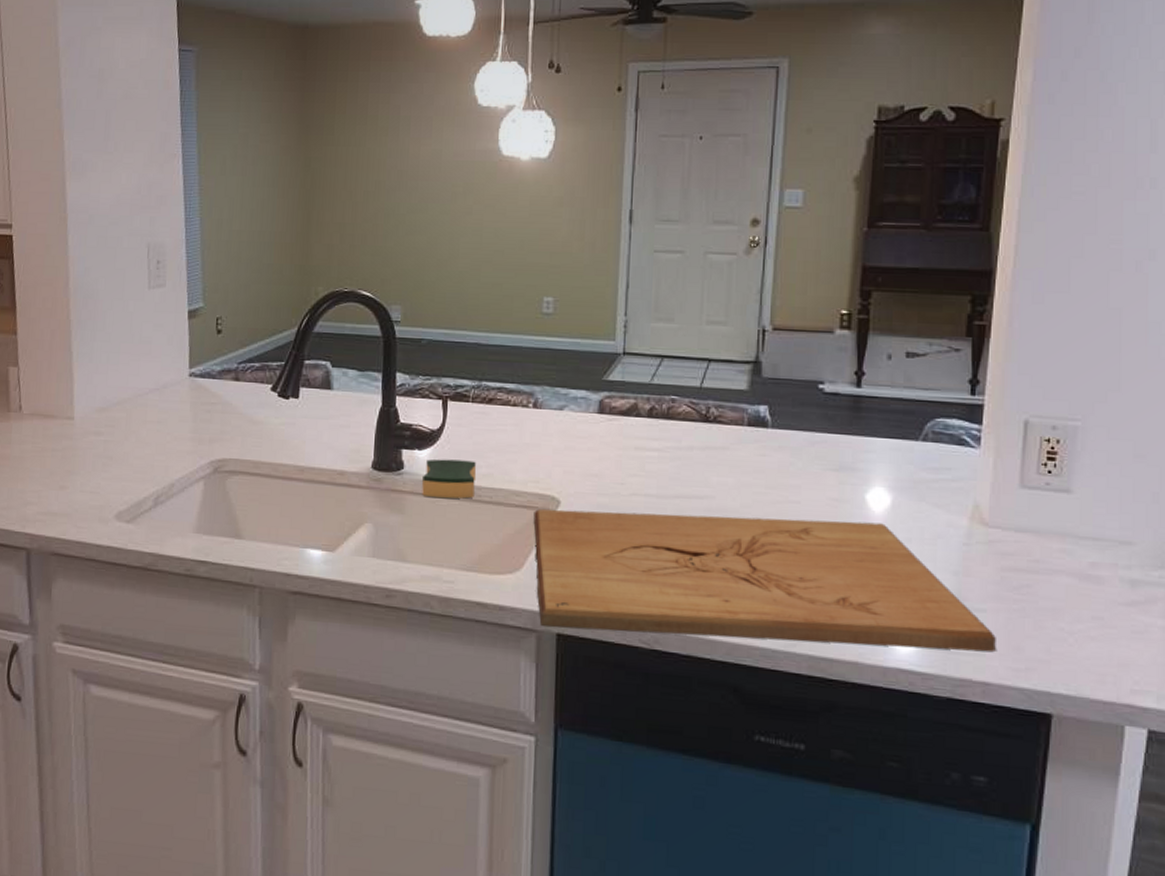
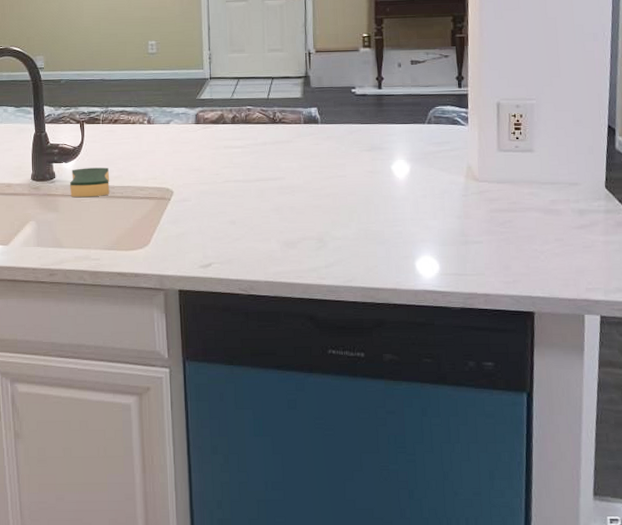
cutting board: present [533,509,997,653] -> none [154,186,493,286]

